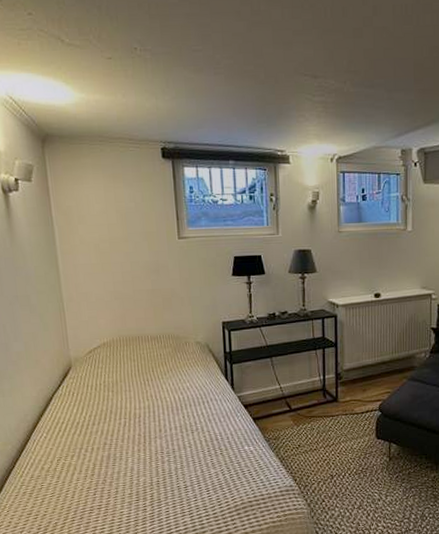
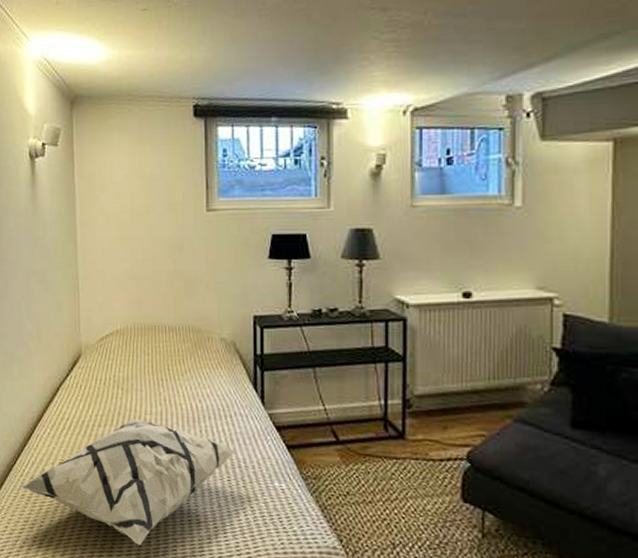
decorative pillow: none [21,413,213,514] -> present [20,418,235,545]

